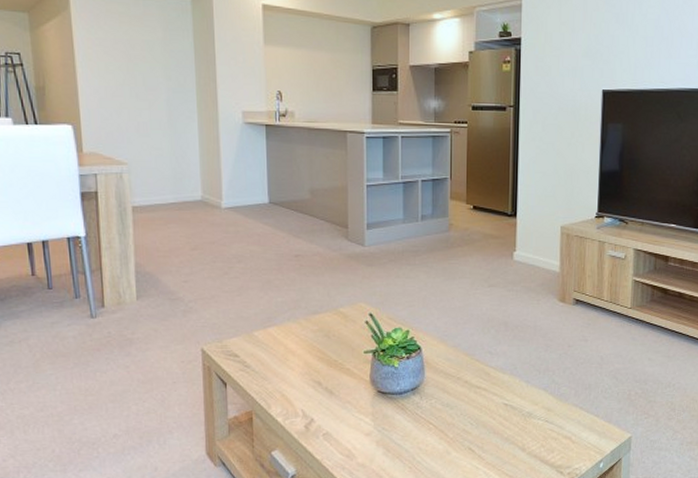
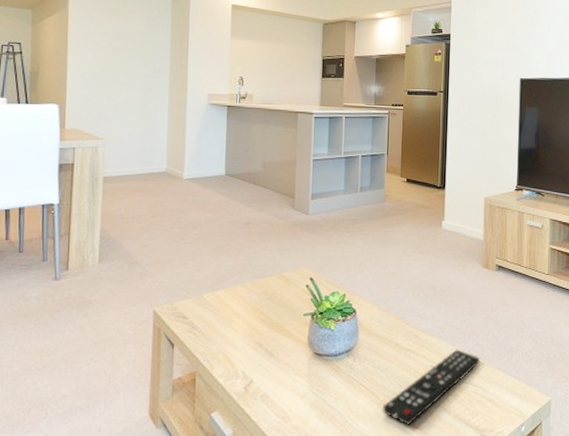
remote control: none [452,386,557,463] -> present [382,349,481,426]

